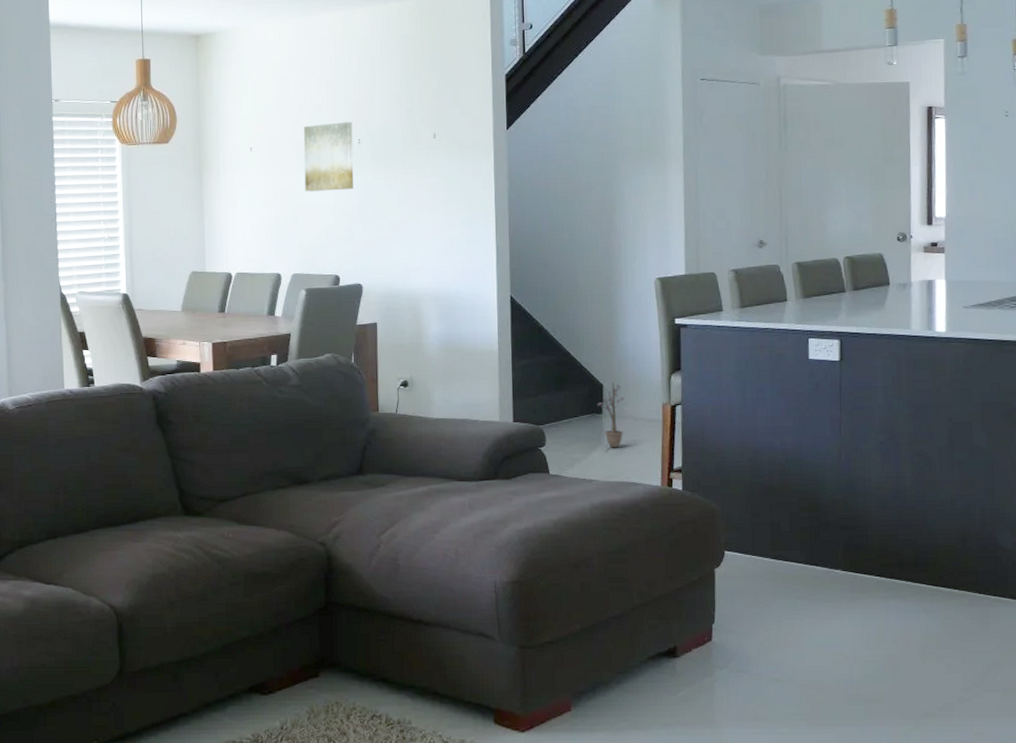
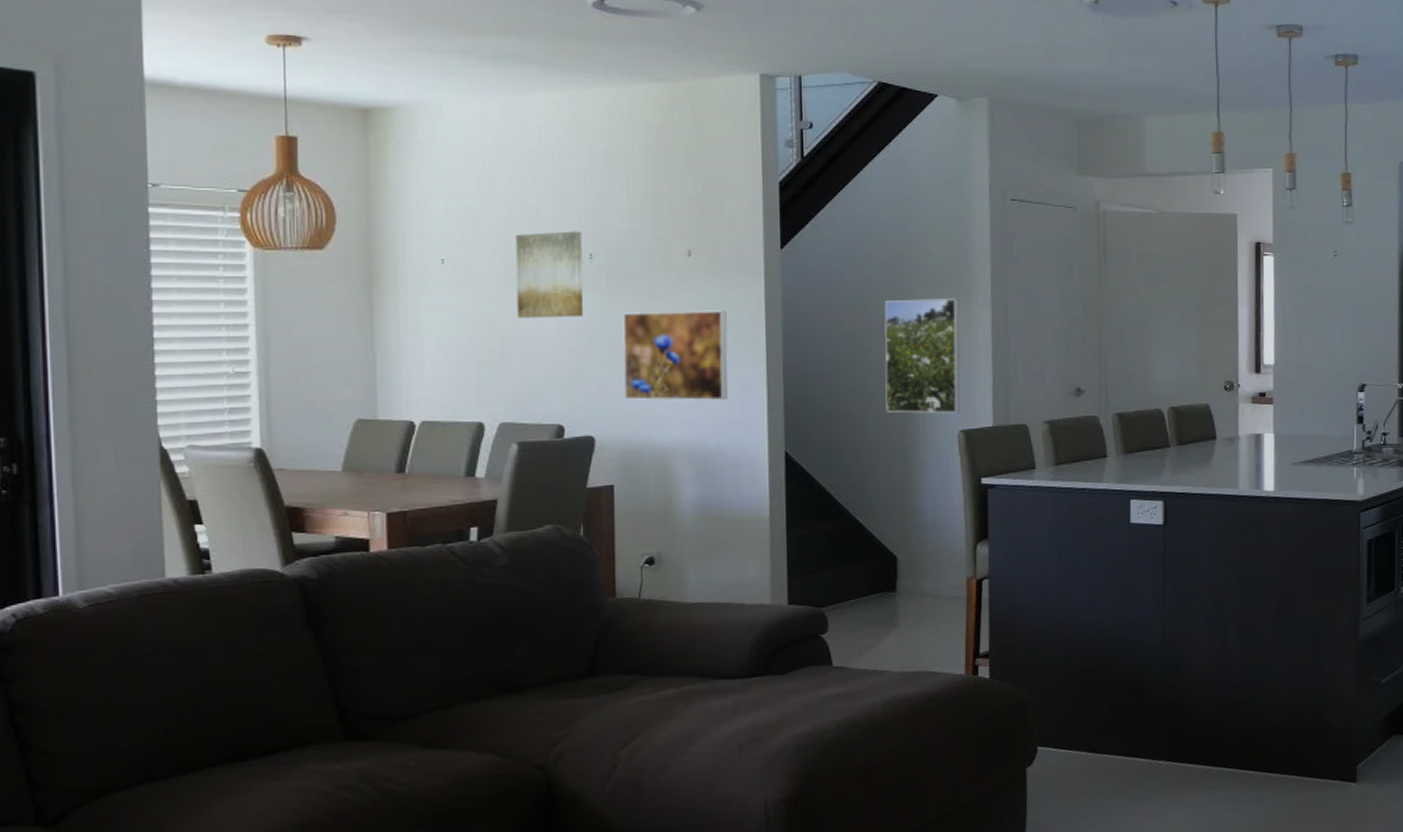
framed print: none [383,181,466,255] -> present [623,310,729,401]
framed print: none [592,166,657,264] -> present [884,299,960,414]
decorative plant: present [597,382,624,449] -> none [890,554,922,633]

